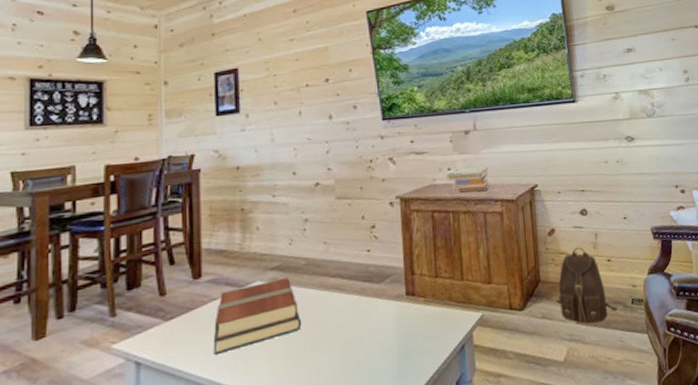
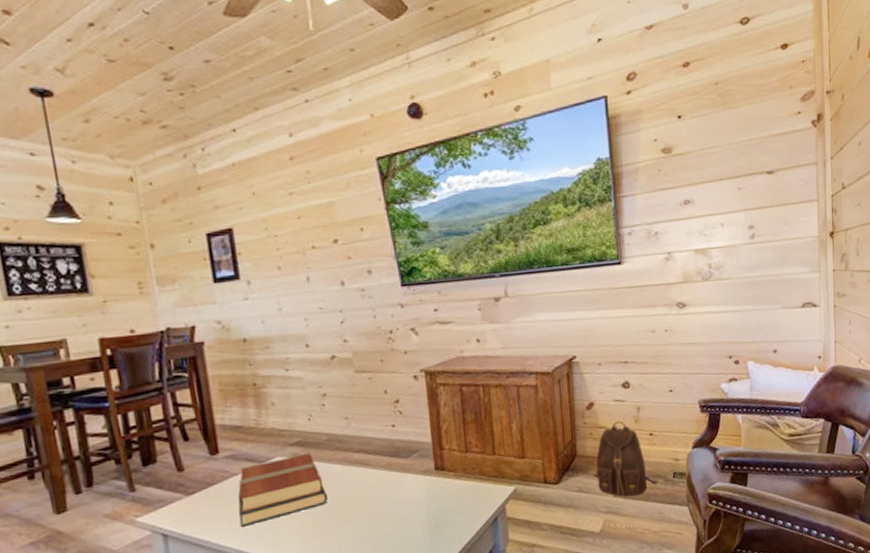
books: present [444,166,489,193] -> none [472,336,522,365]

